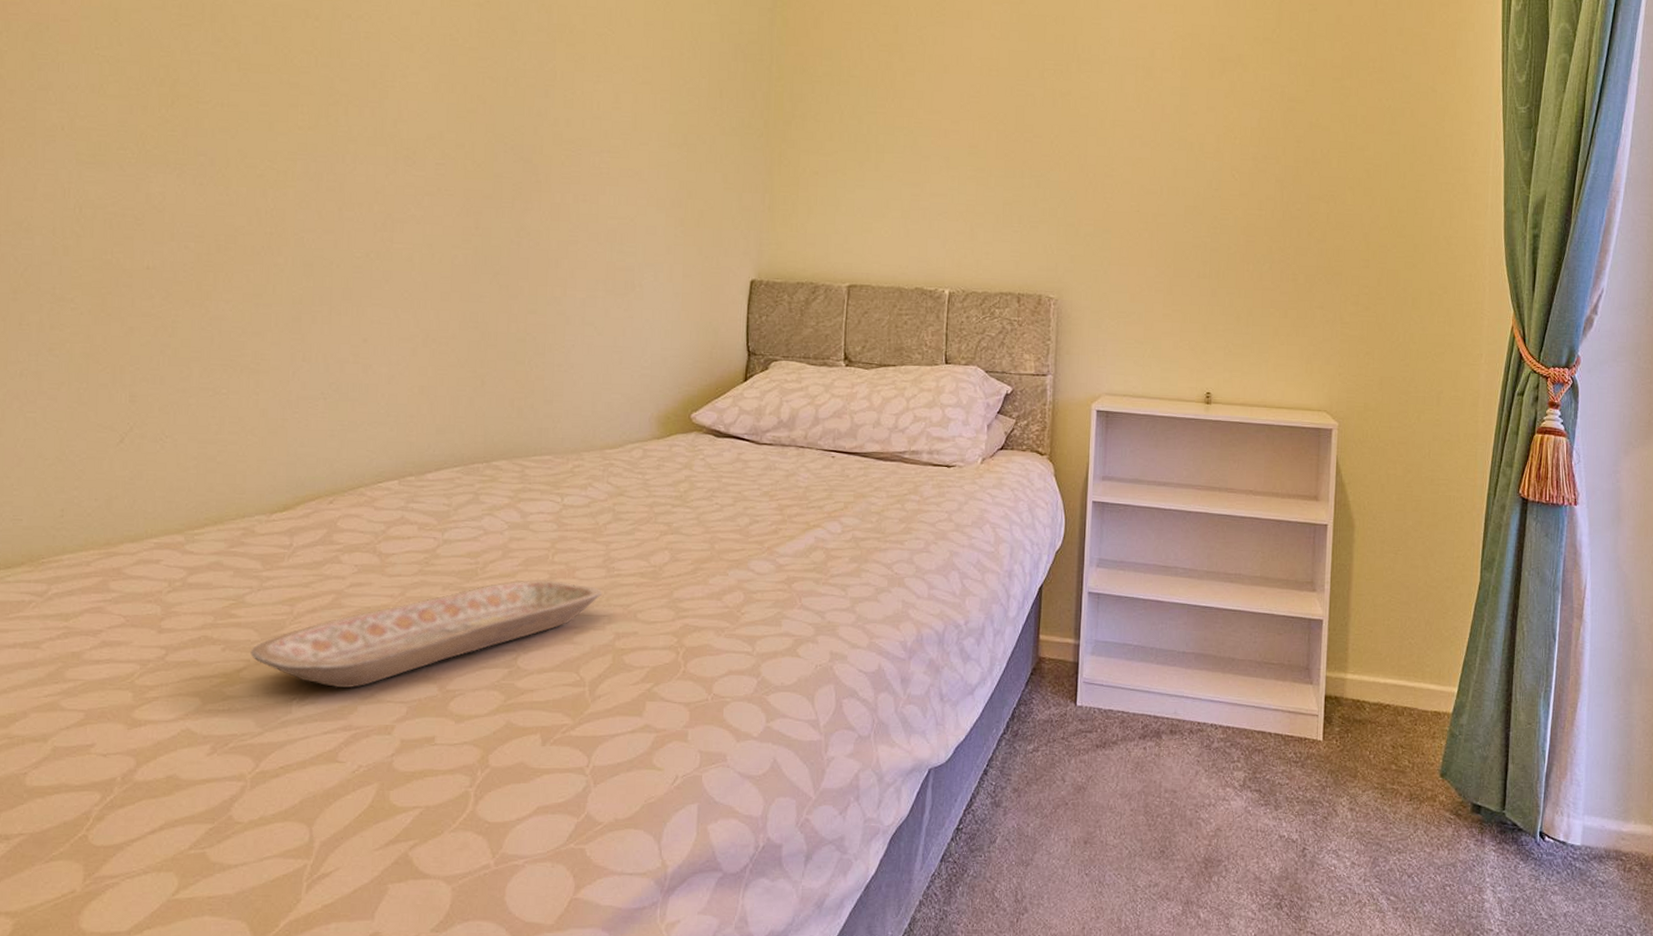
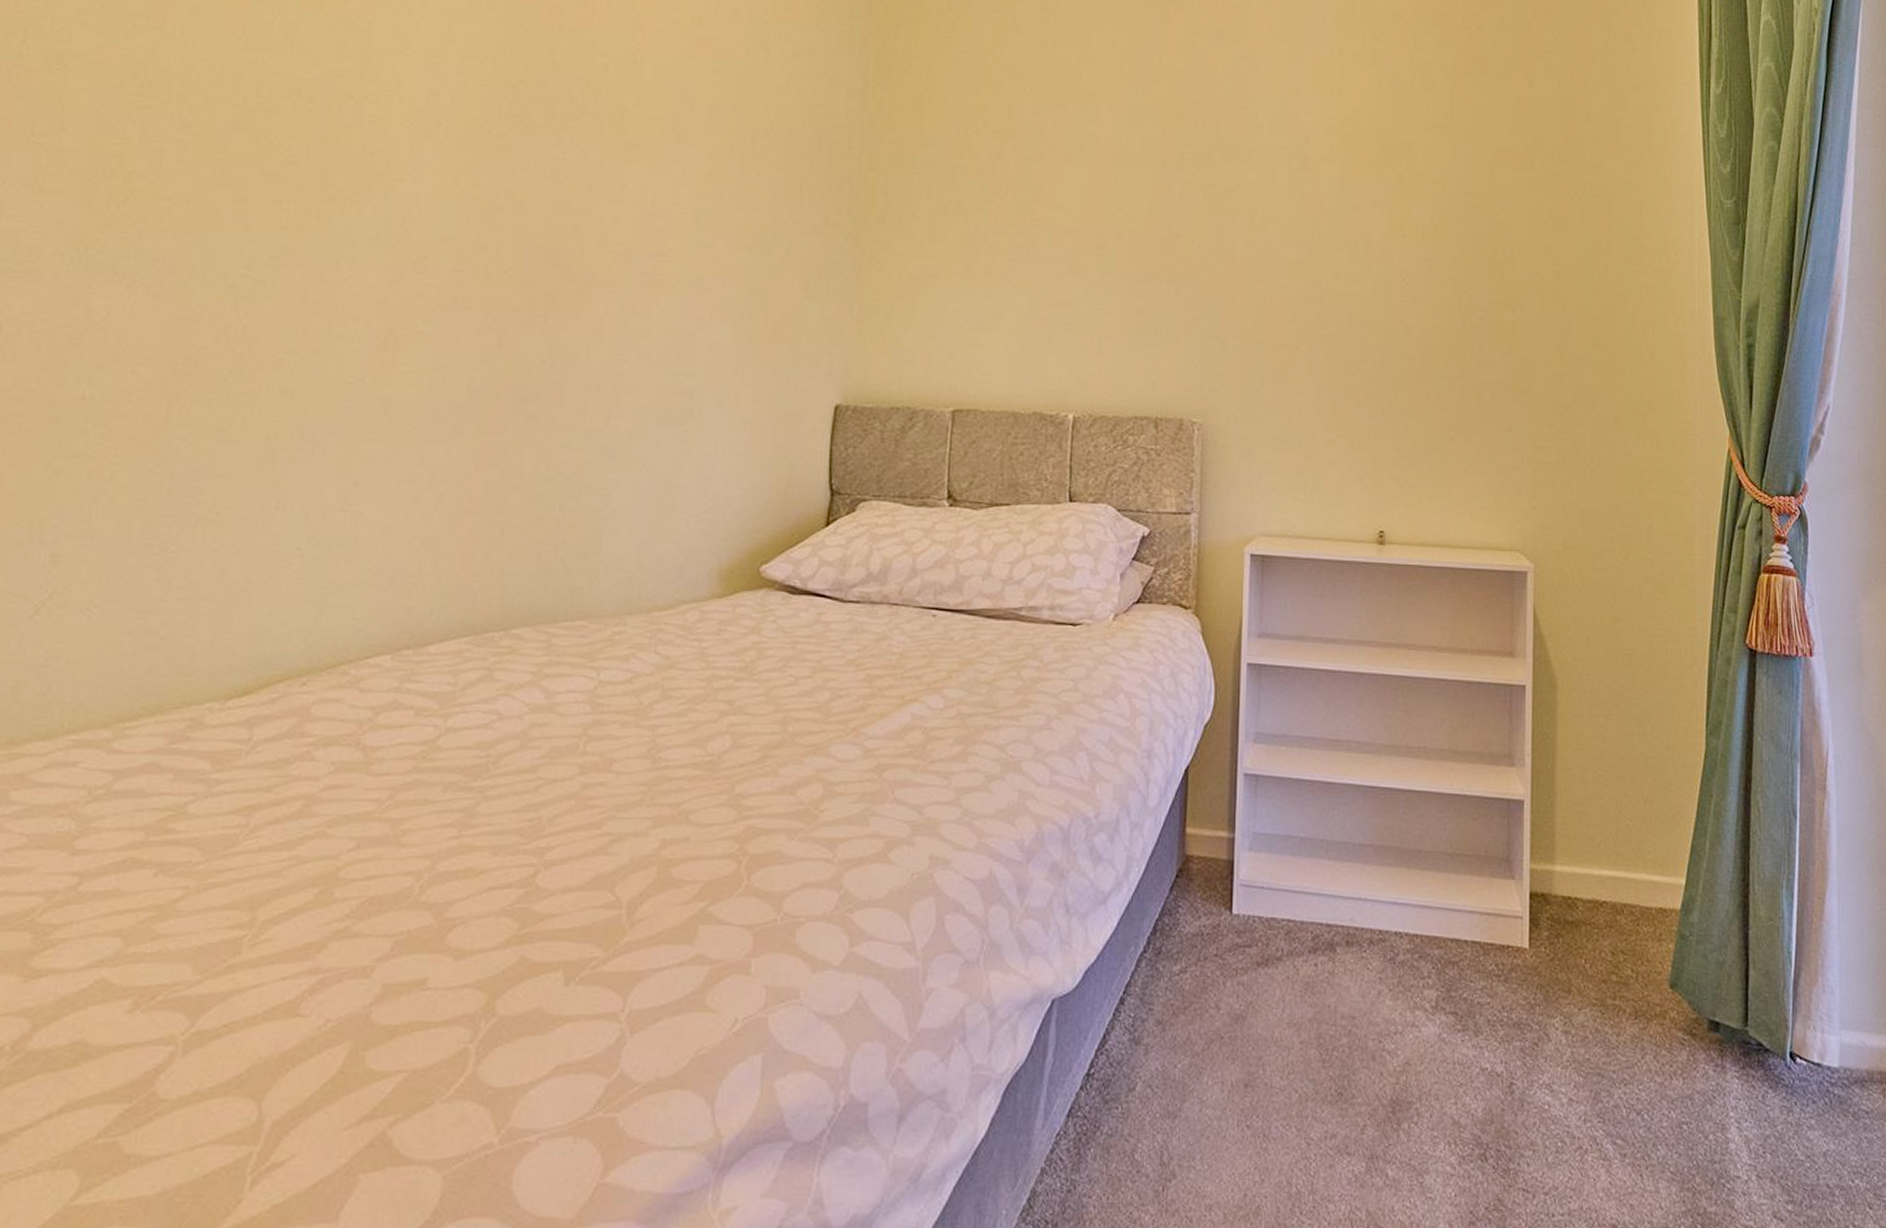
tray: present [250,579,602,689] -> none [191,774,645,920]

